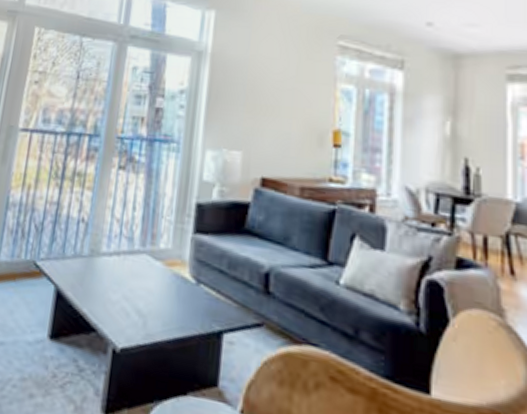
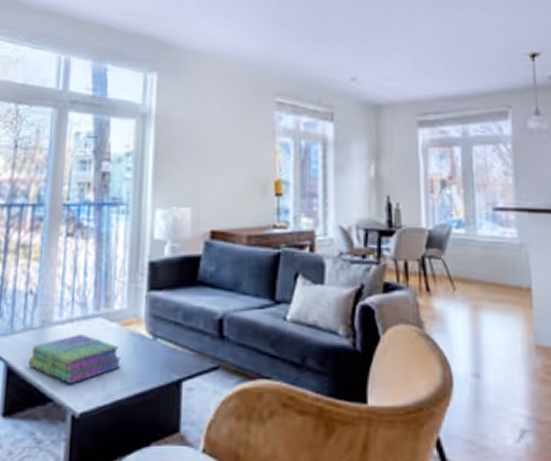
stack of books: none [76,268,163,318] -> present [28,334,121,385]

